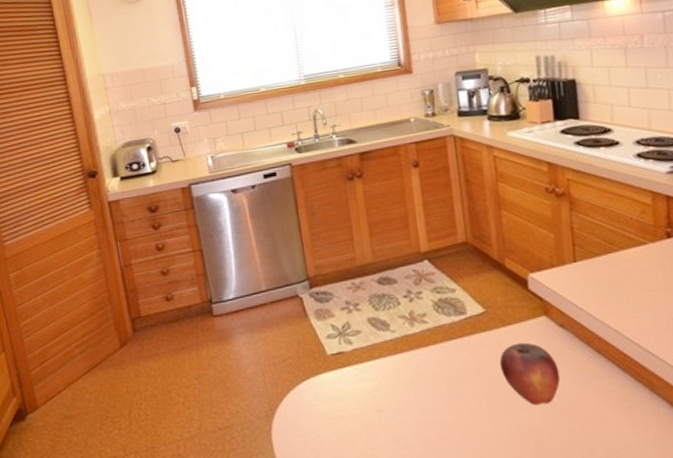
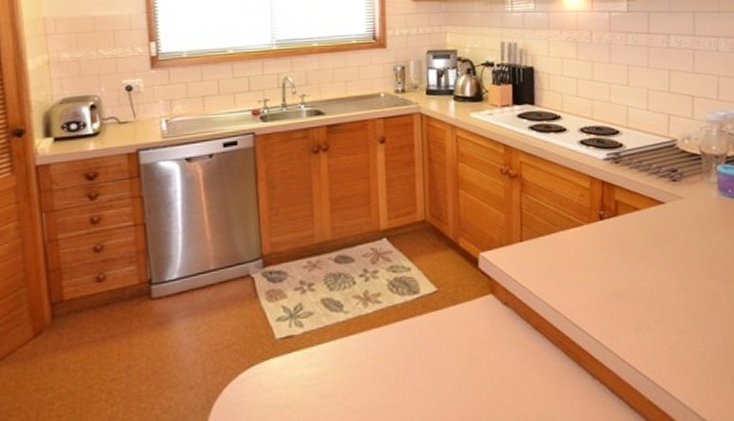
fruit: present [499,342,561,406] -> none [446,321,501,384]

